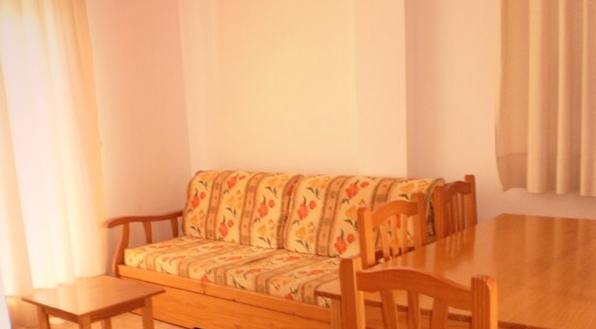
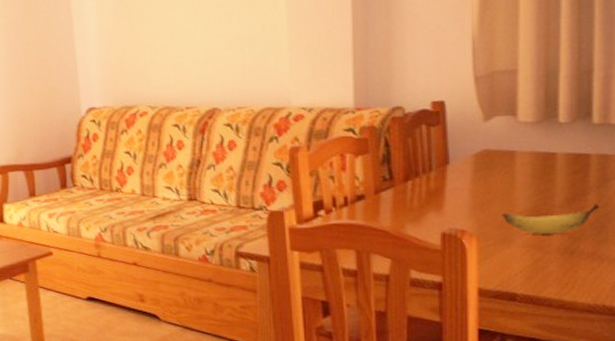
banana: none [516,257,585,280] -> present [502,203,600,234]

